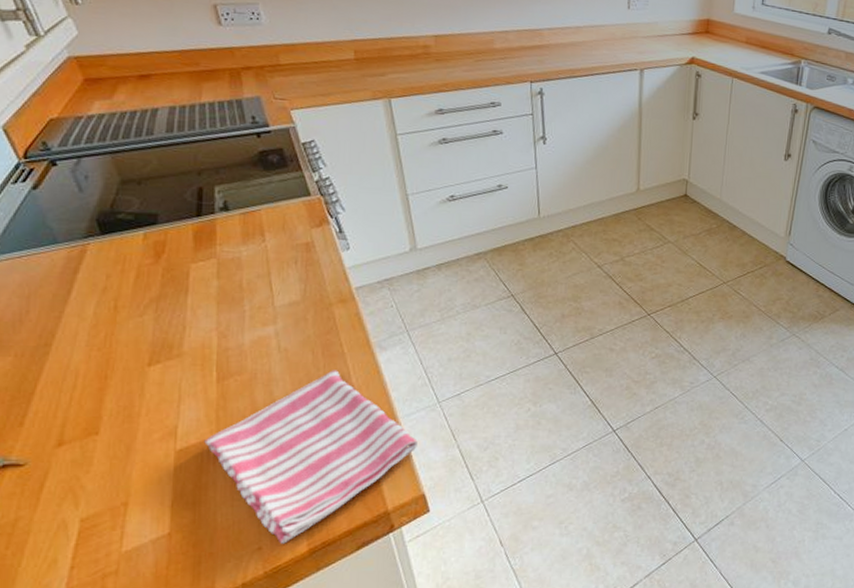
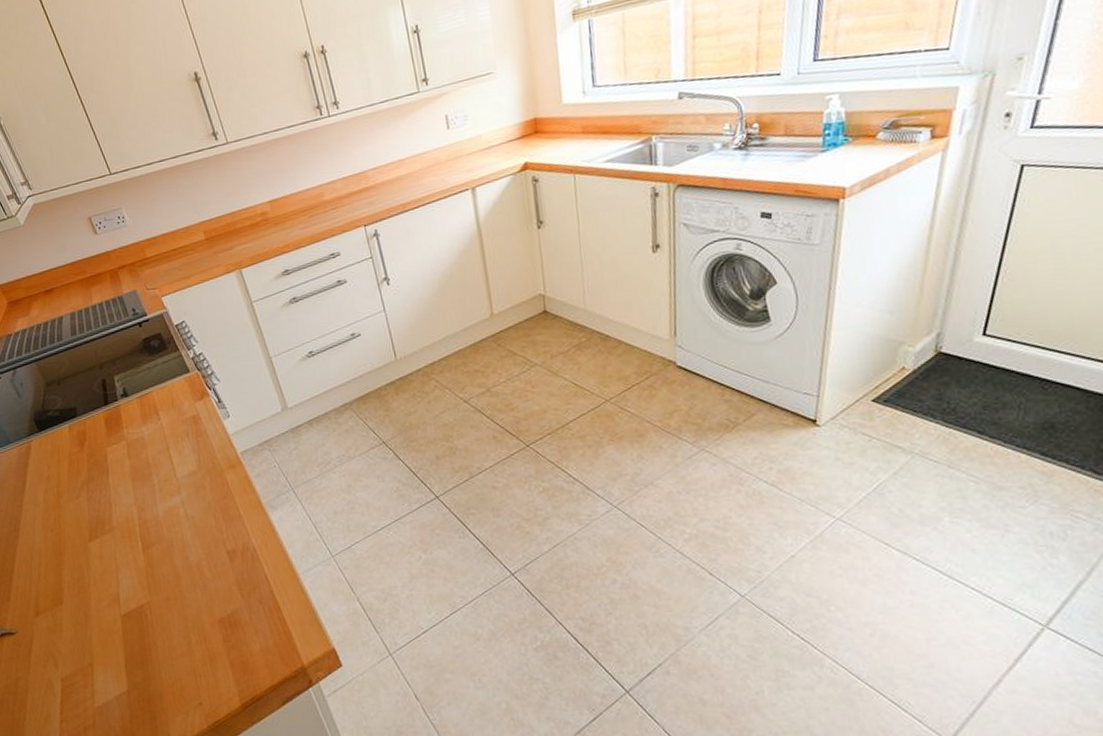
dish towel: present [204,370,418,544] -> none [141,532,320,699]

